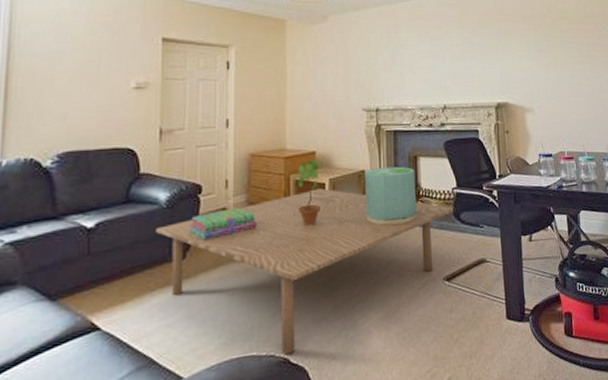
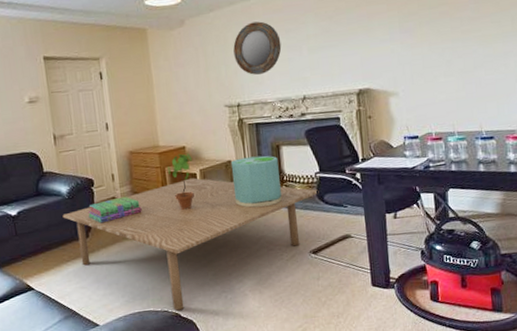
home mirror: none [376,26,425,79] -> present [233,21,282,75]

